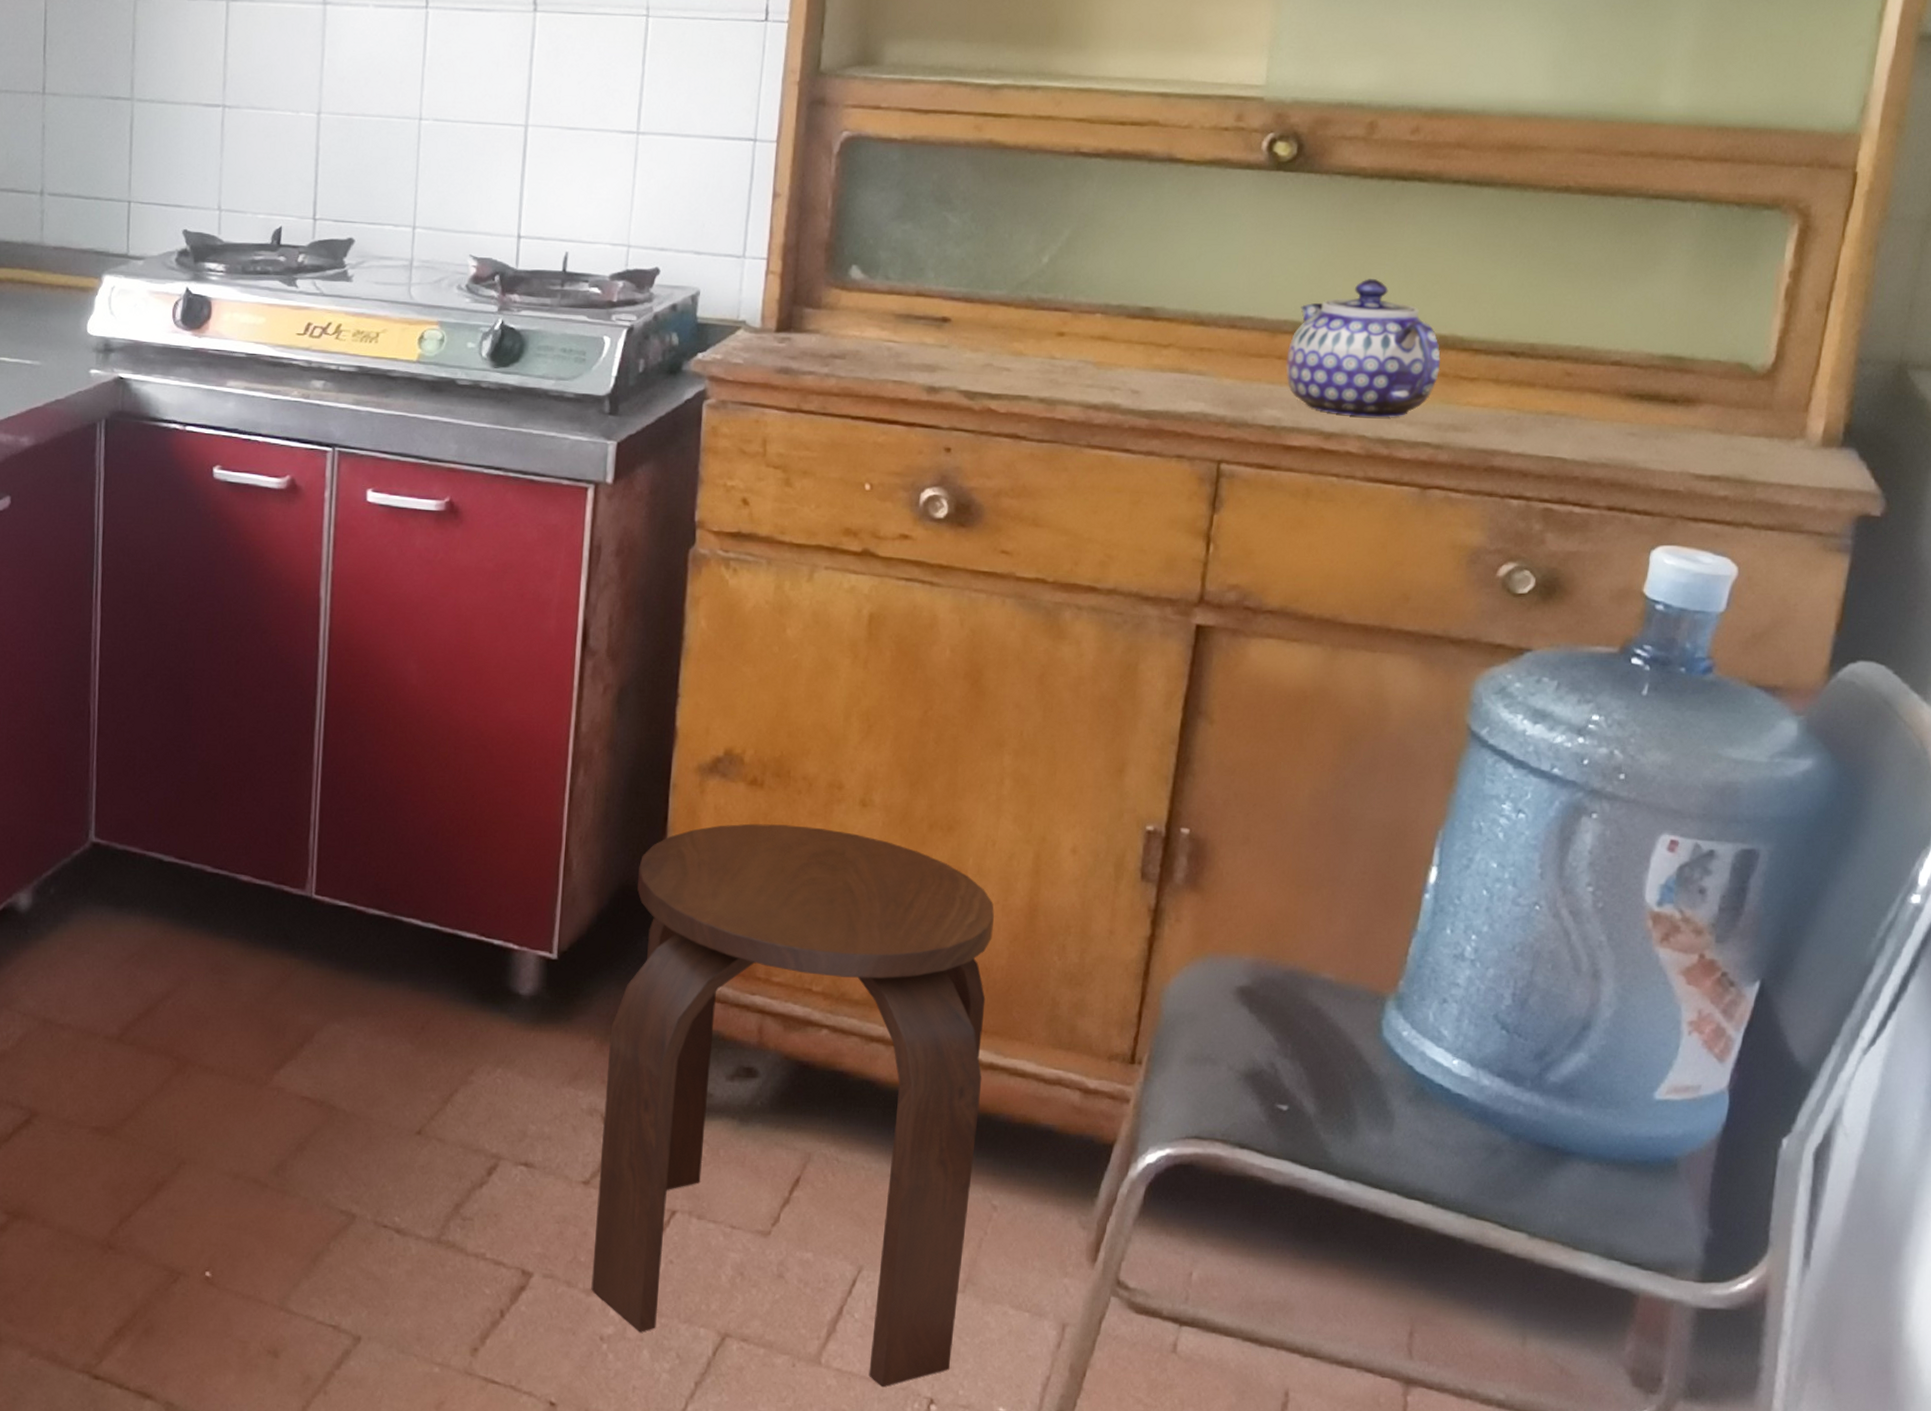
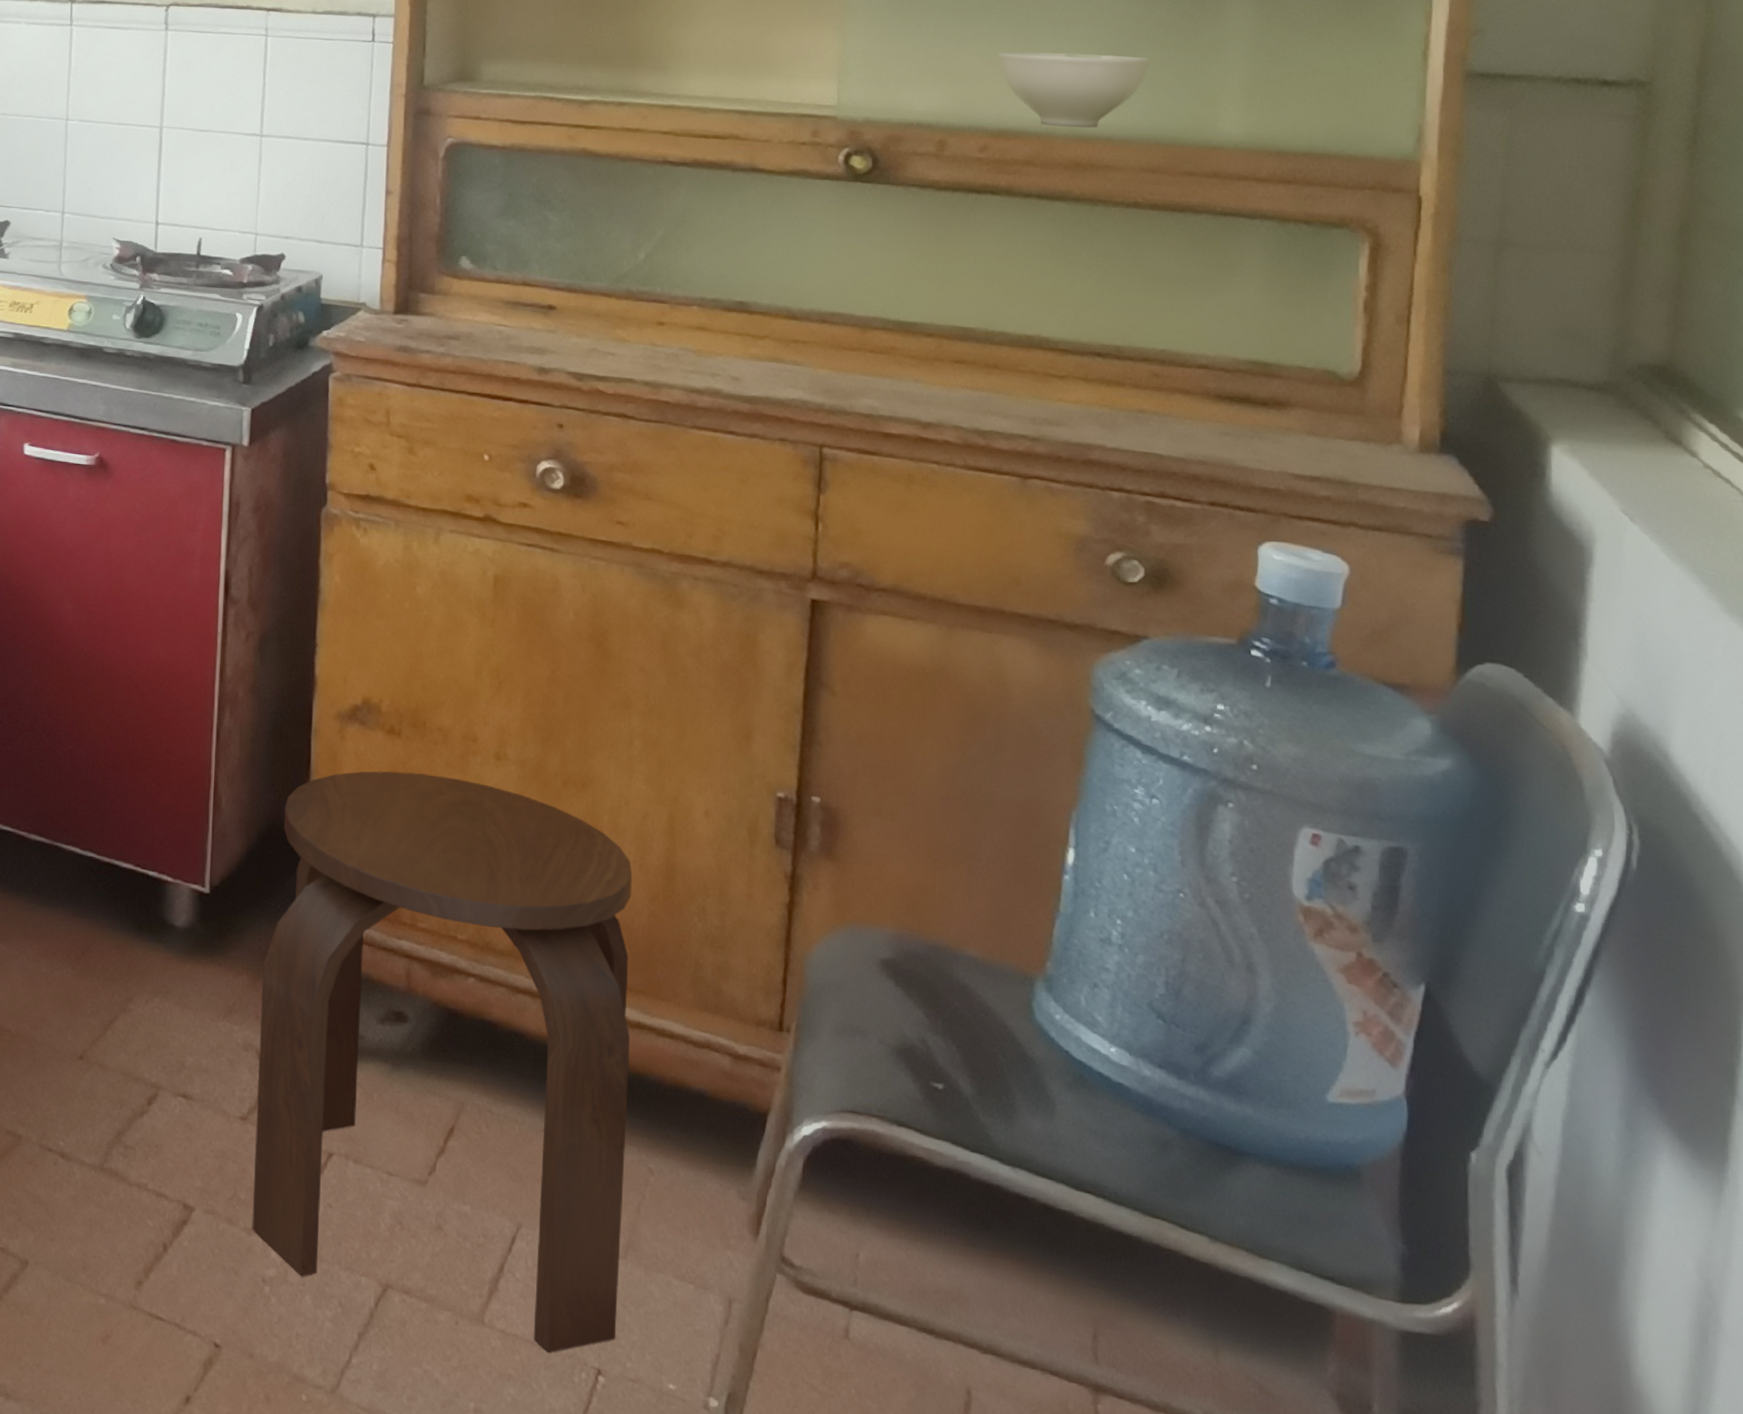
teapot: present [1284,278,1441,417] -> none [877,280,1029,410]
bowl: none [1440,20,1600,105] -> present [997,51,1152,128]

